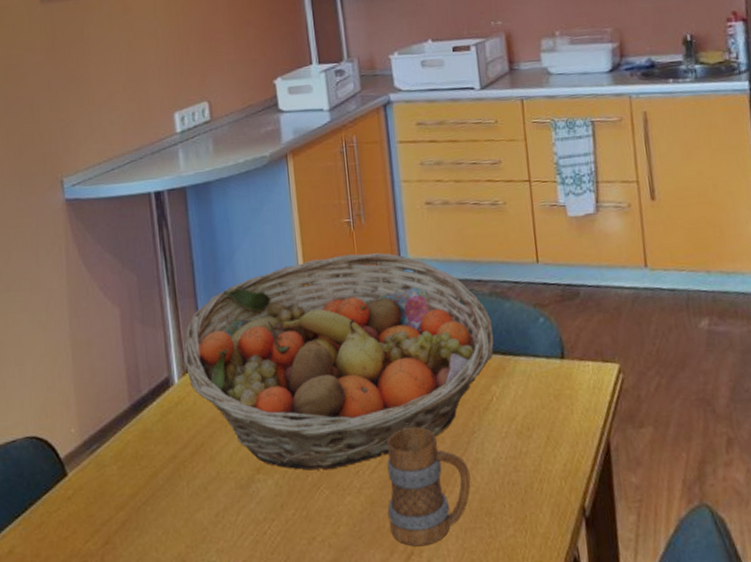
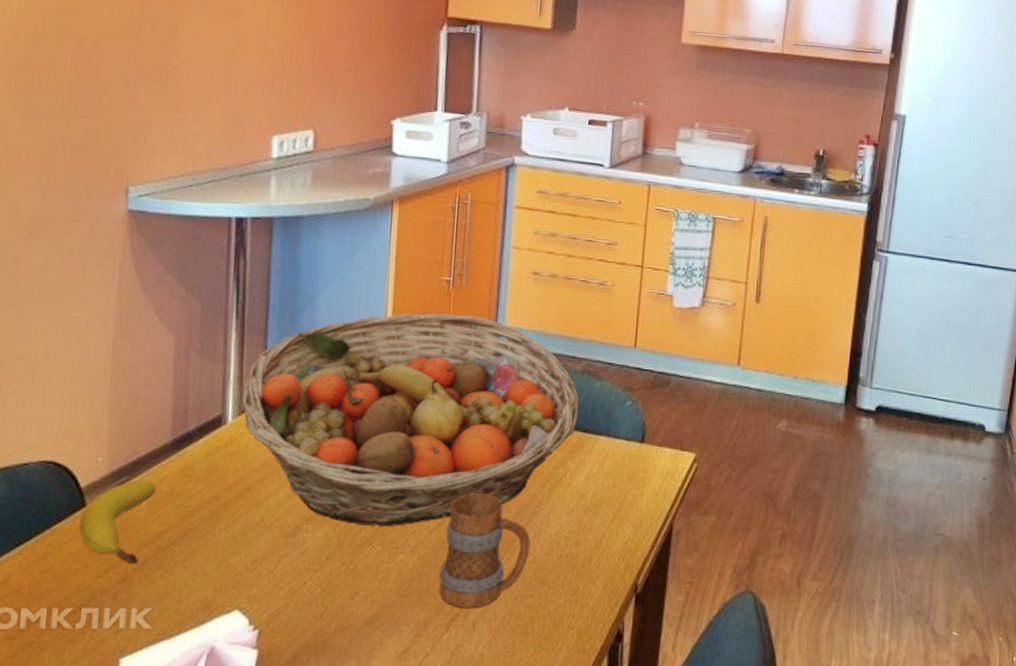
fruit: none [64,446,123,526] -> present [80,480,156,563]

